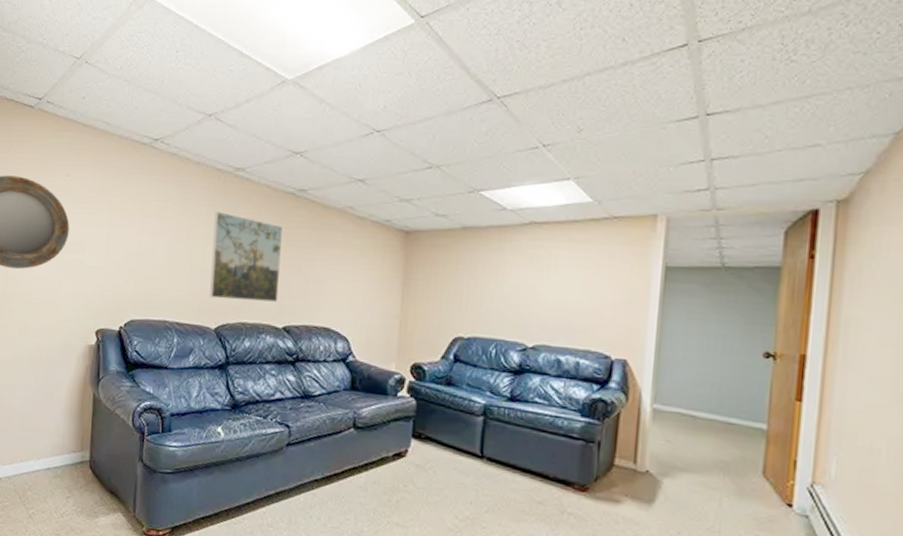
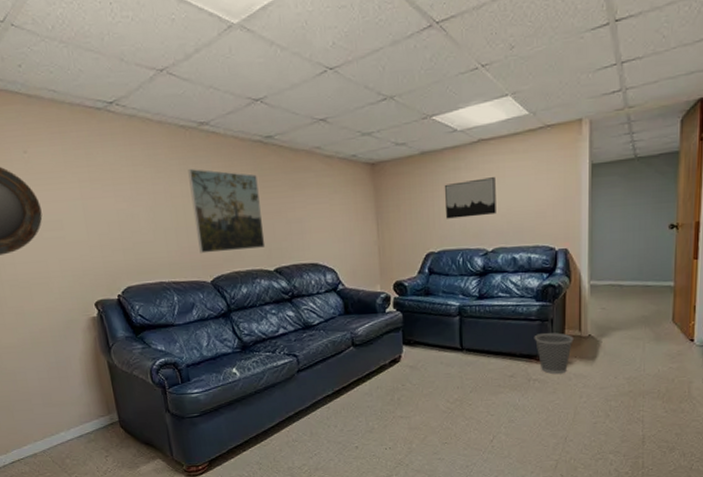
wall art: none [482,264,546,306] -> present [444,177,496,219]
wastebasket: none [573,456,626,514] -> present [534,332,574,375]

